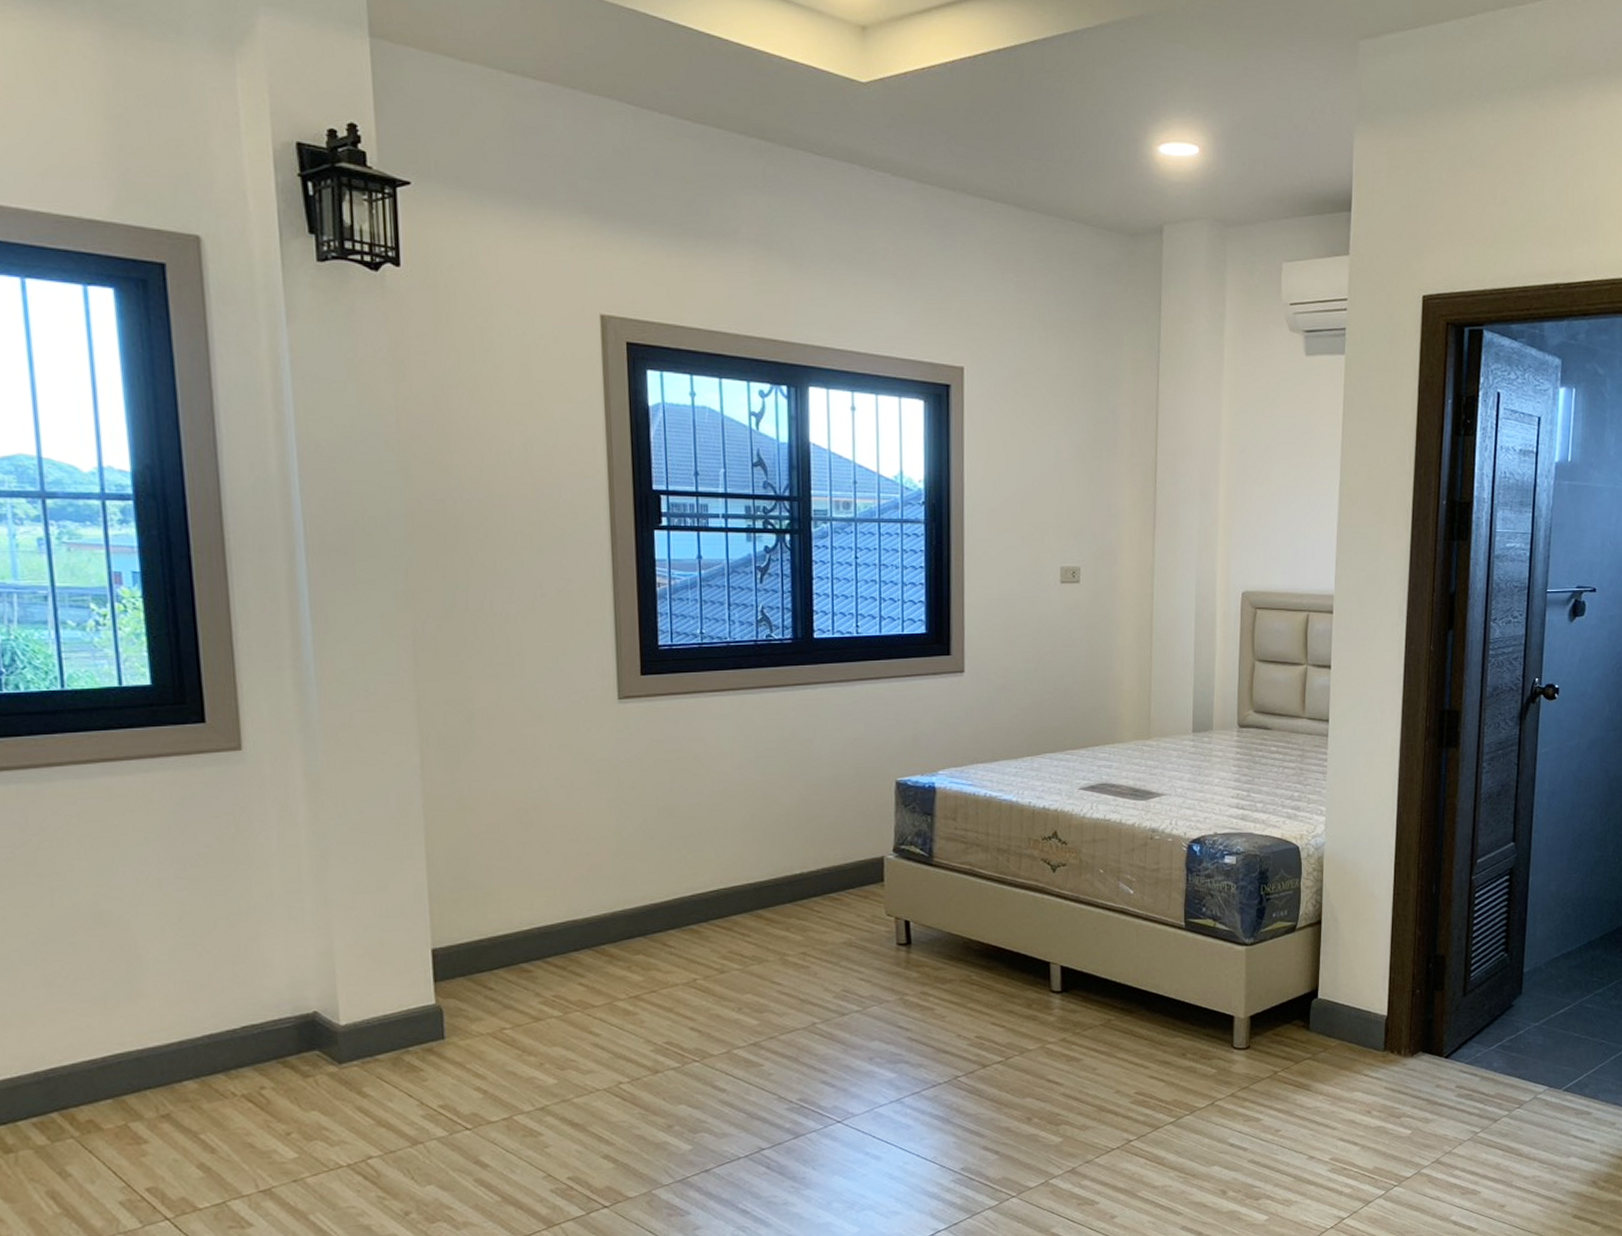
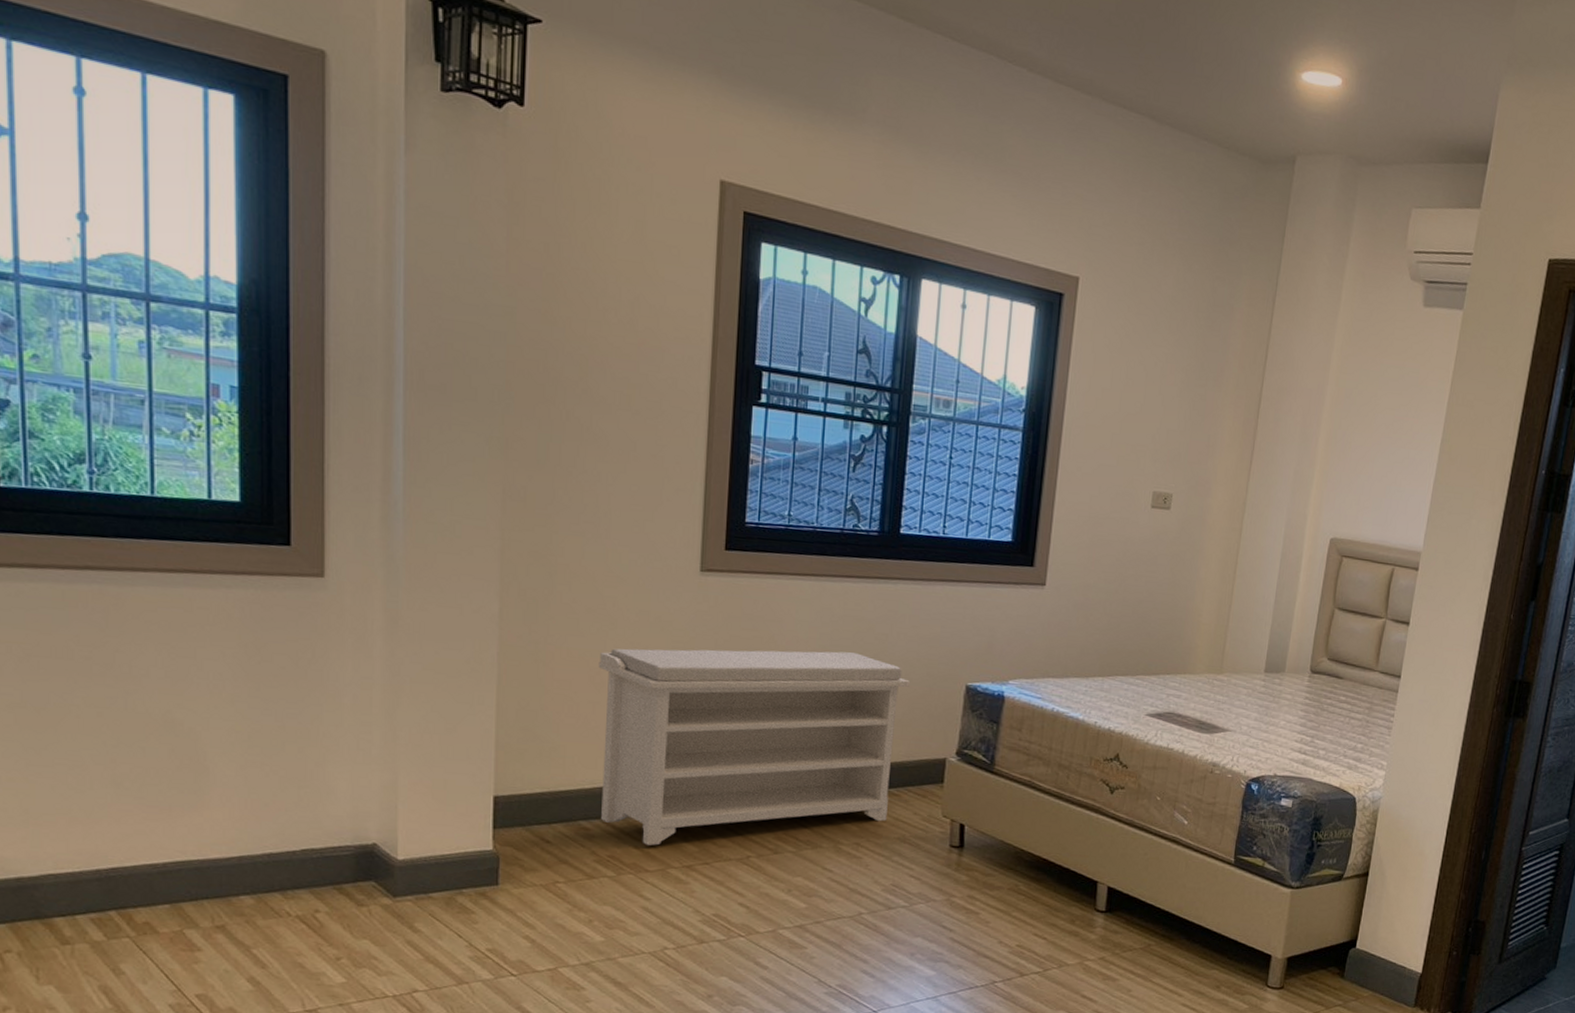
bench: none [525,761,840,980] -> present [598,648,911,846]

